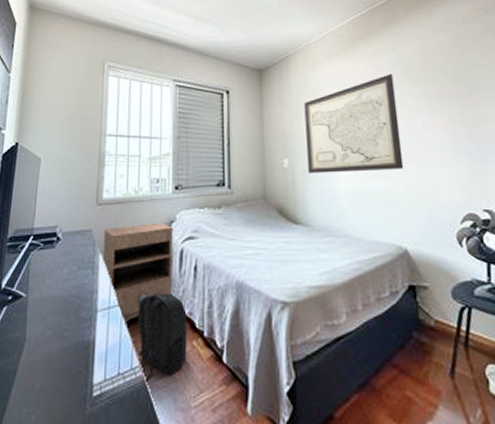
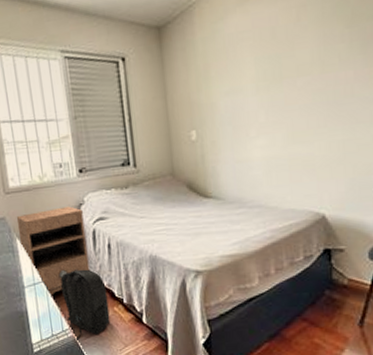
wall art: present [304,73,404,174] -> none [212,13,328,145]

